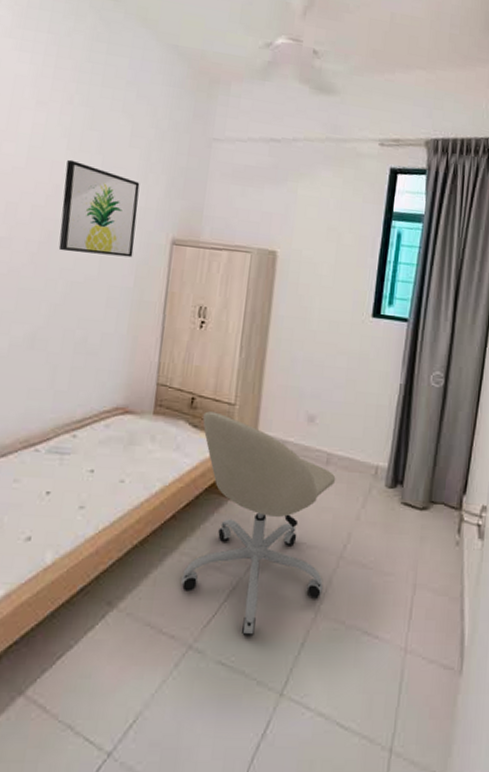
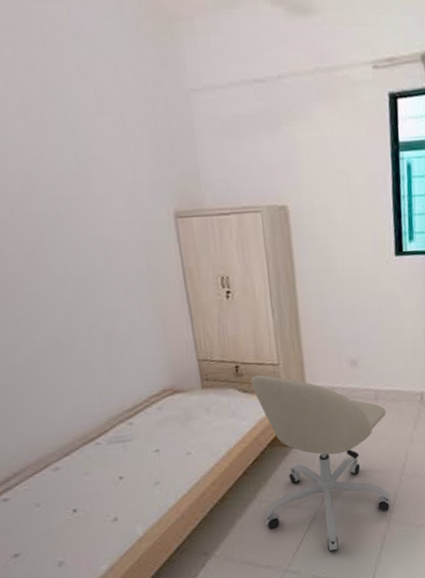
wall art: present [58,159,140,258] -> none [32,141,137,246]

